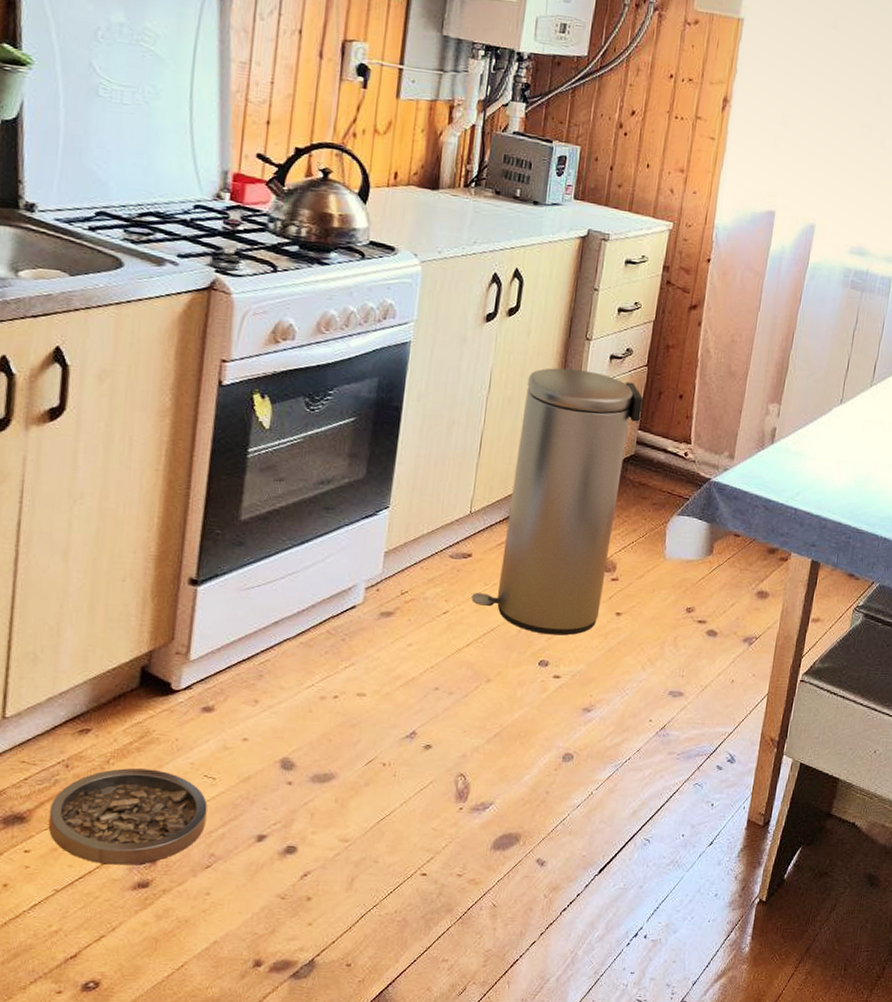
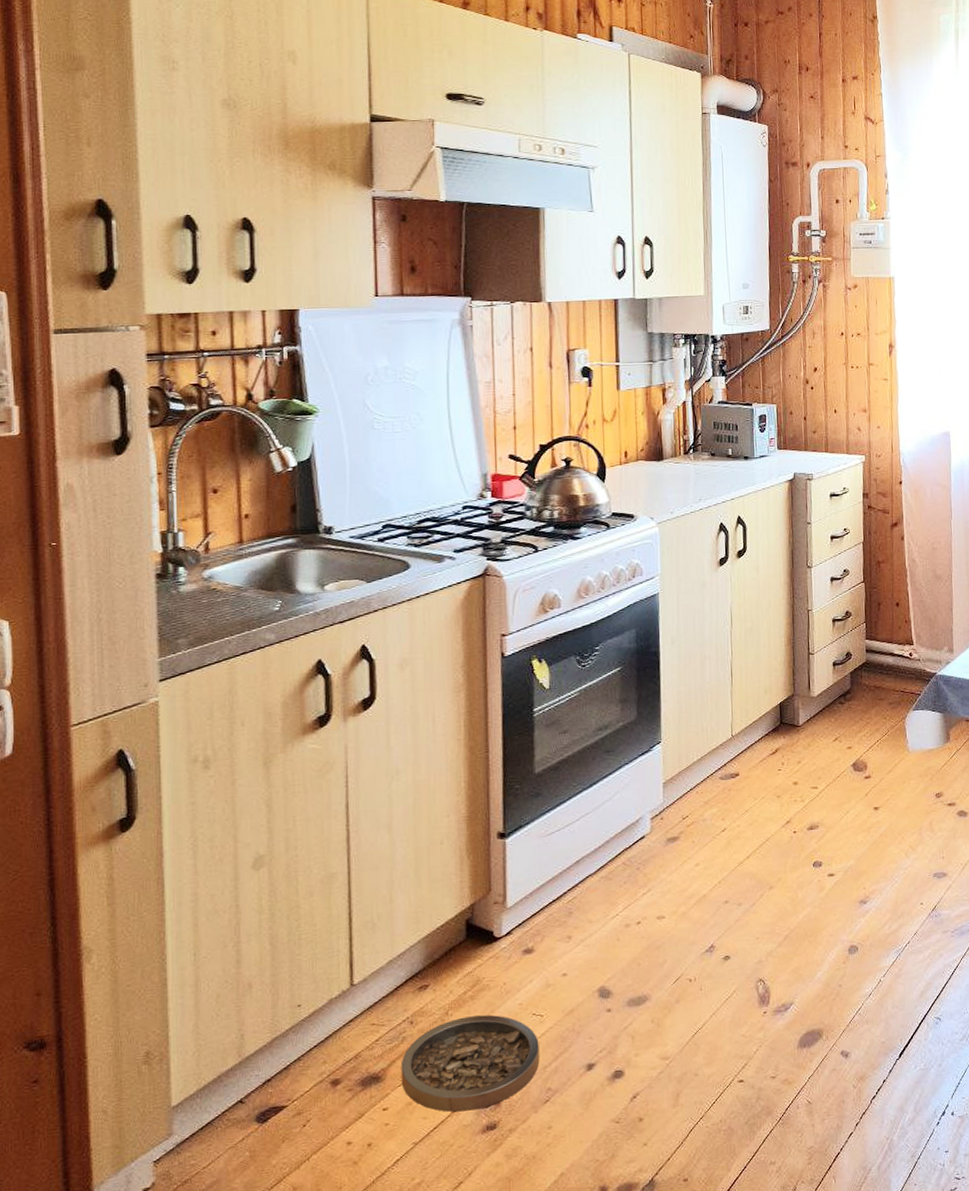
pedal bin: present [471,368,644,636] -> none [745,594,866,837]

